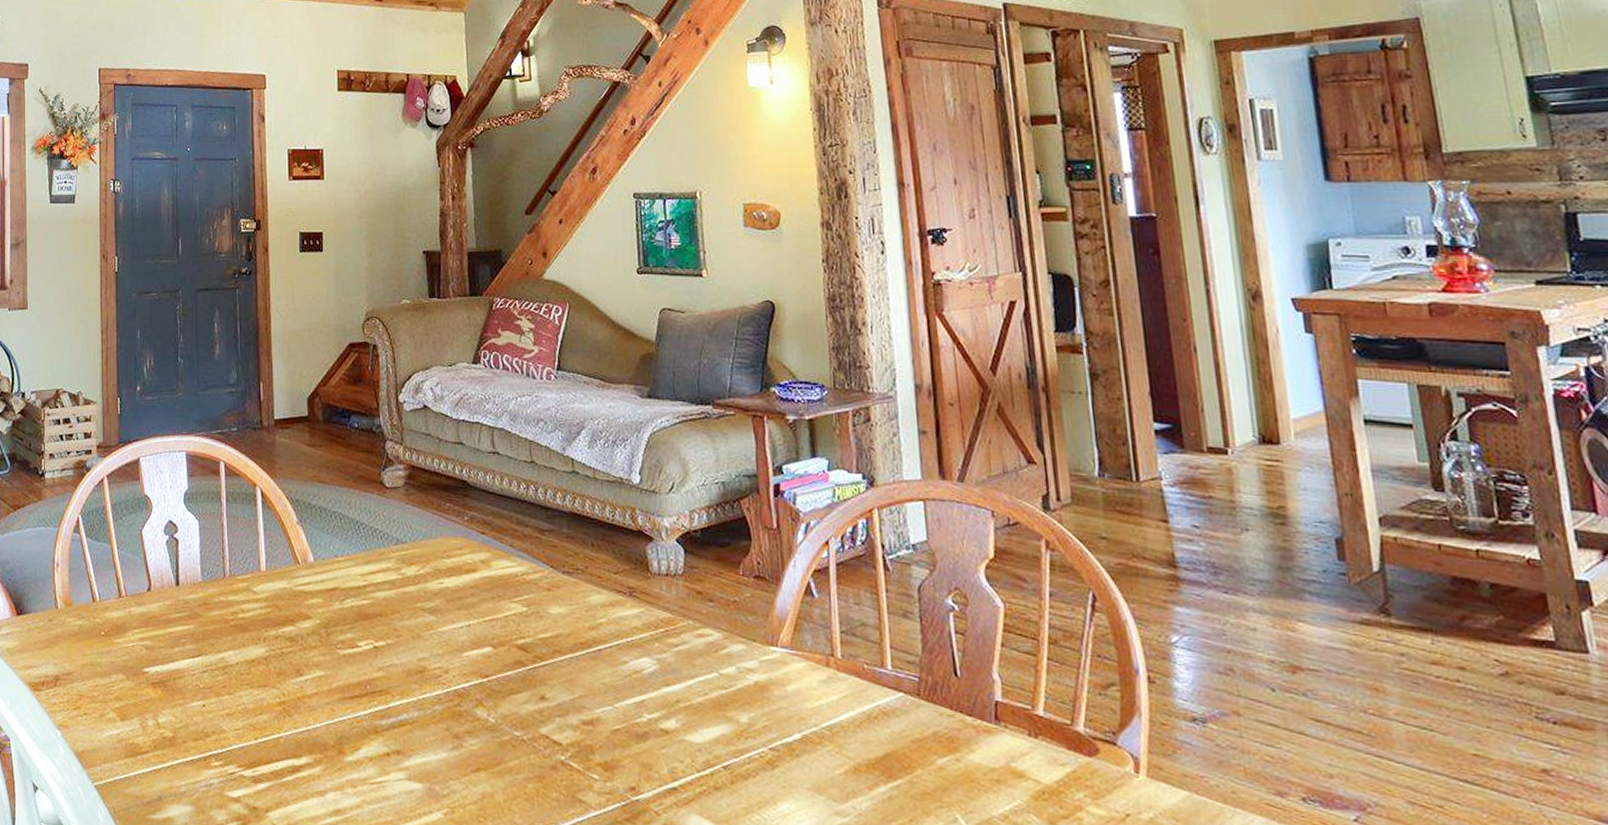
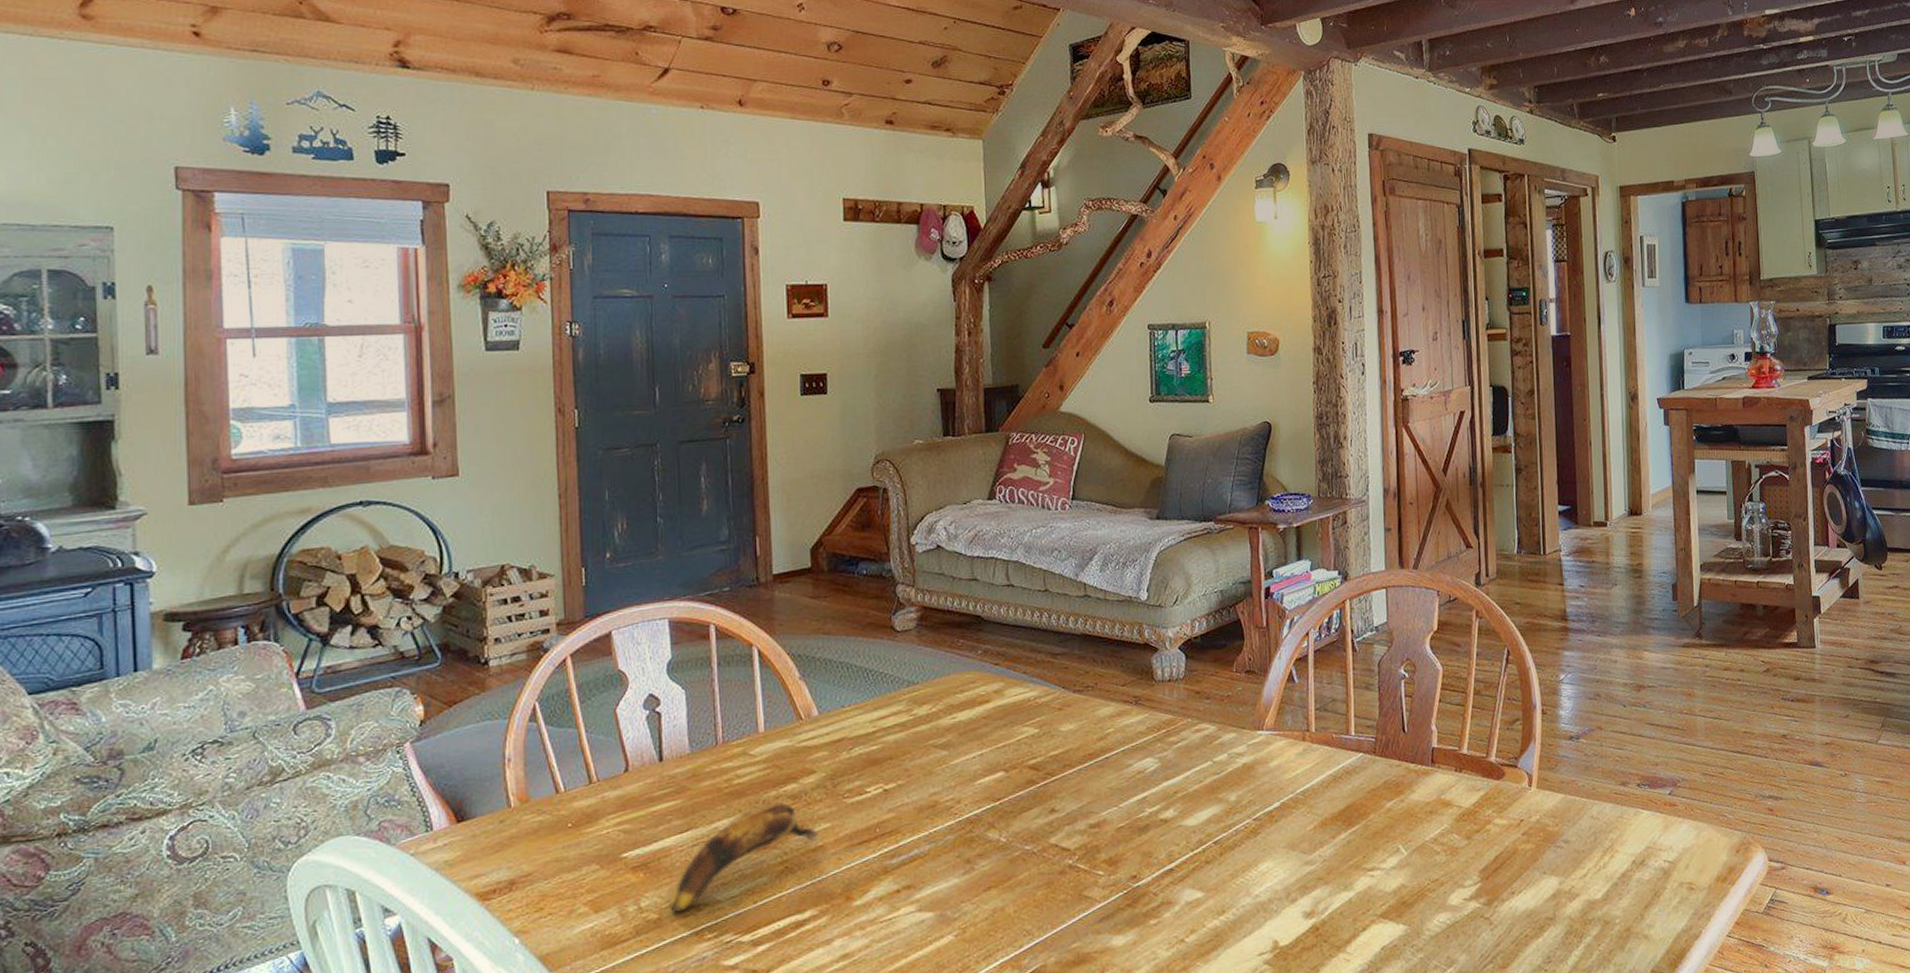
banana: none [182,639,313,736] -> present [669,801,818,914]

